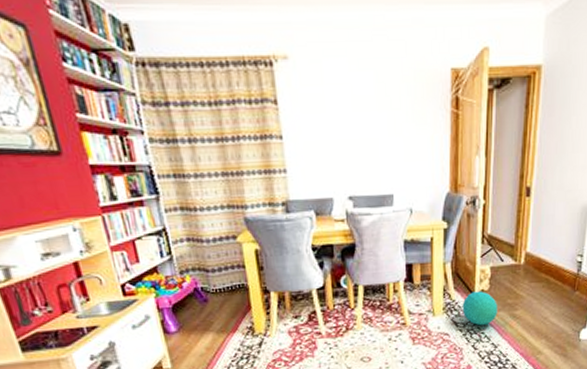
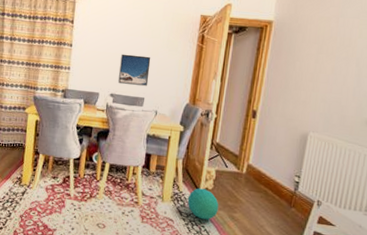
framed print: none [354,137,395,180] -> present [118,54,151,86]

